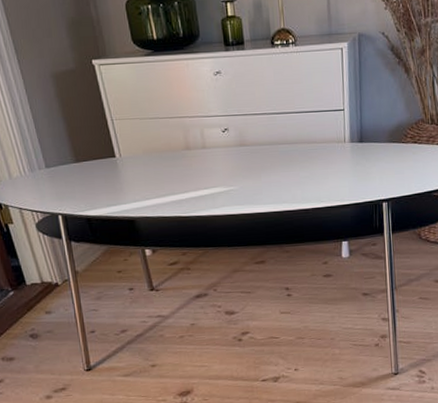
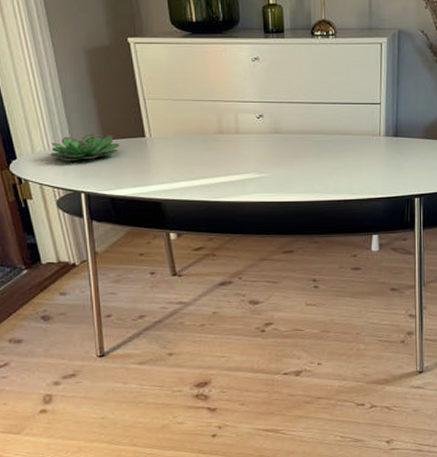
succulent plant: none [27,156,92,185] -> present [50,133,120,161]

